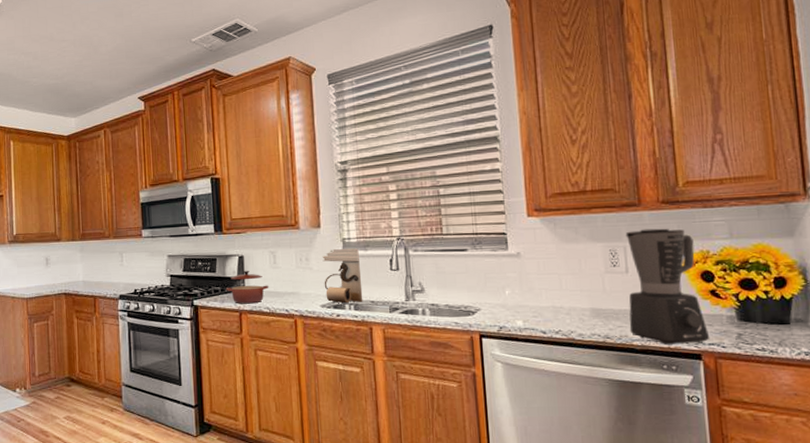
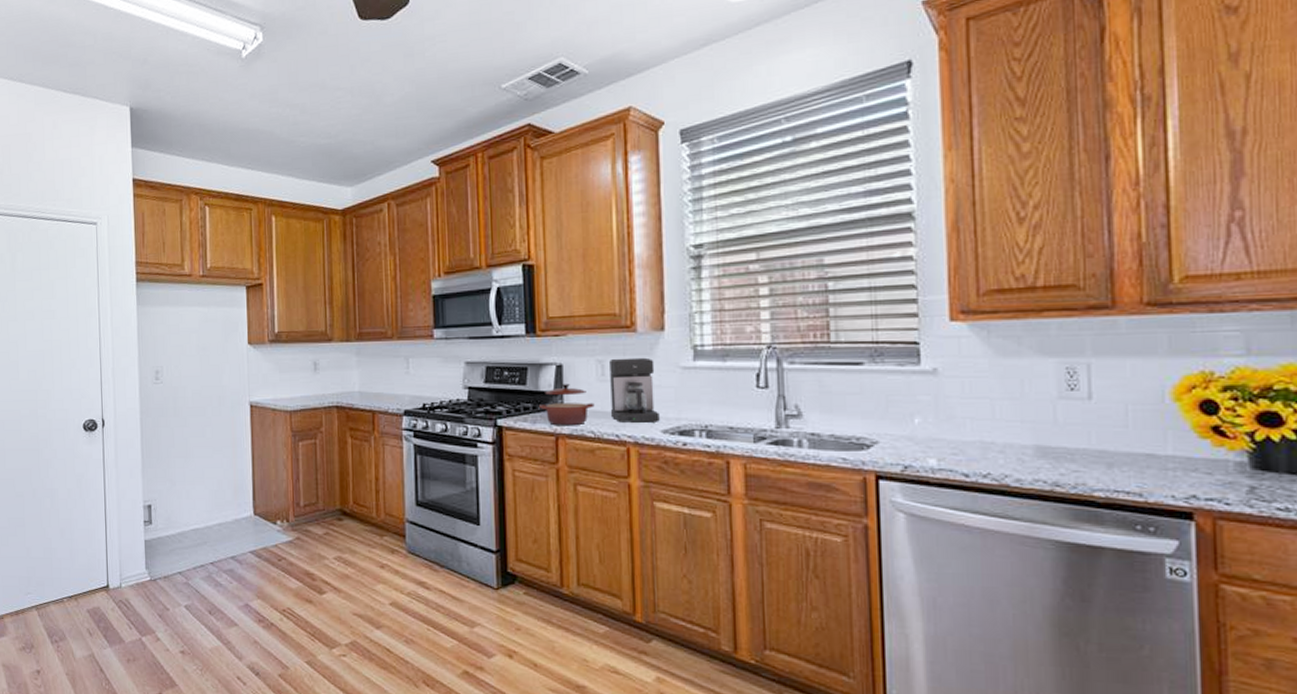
coffee maker: none [279,249,319,301] -> present [610,357,660,424]
paper towel holder: present [322,248,363,304] -> none [666,358,719,429]
blender: present [625,228,710,346] -> none [1089,339,1208,499]

